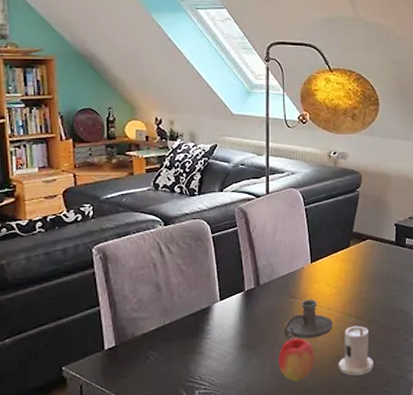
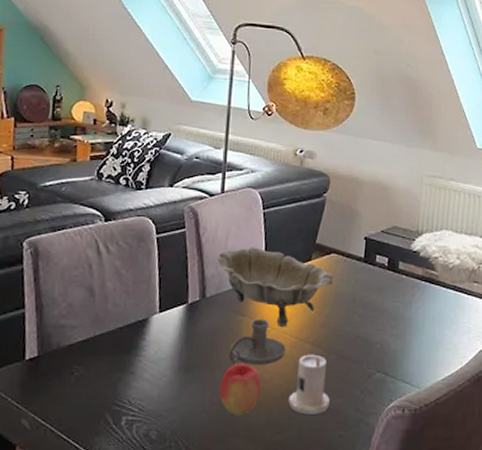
decorative bowl: none [266,239,372,306] -> present [216,247,335,328]

